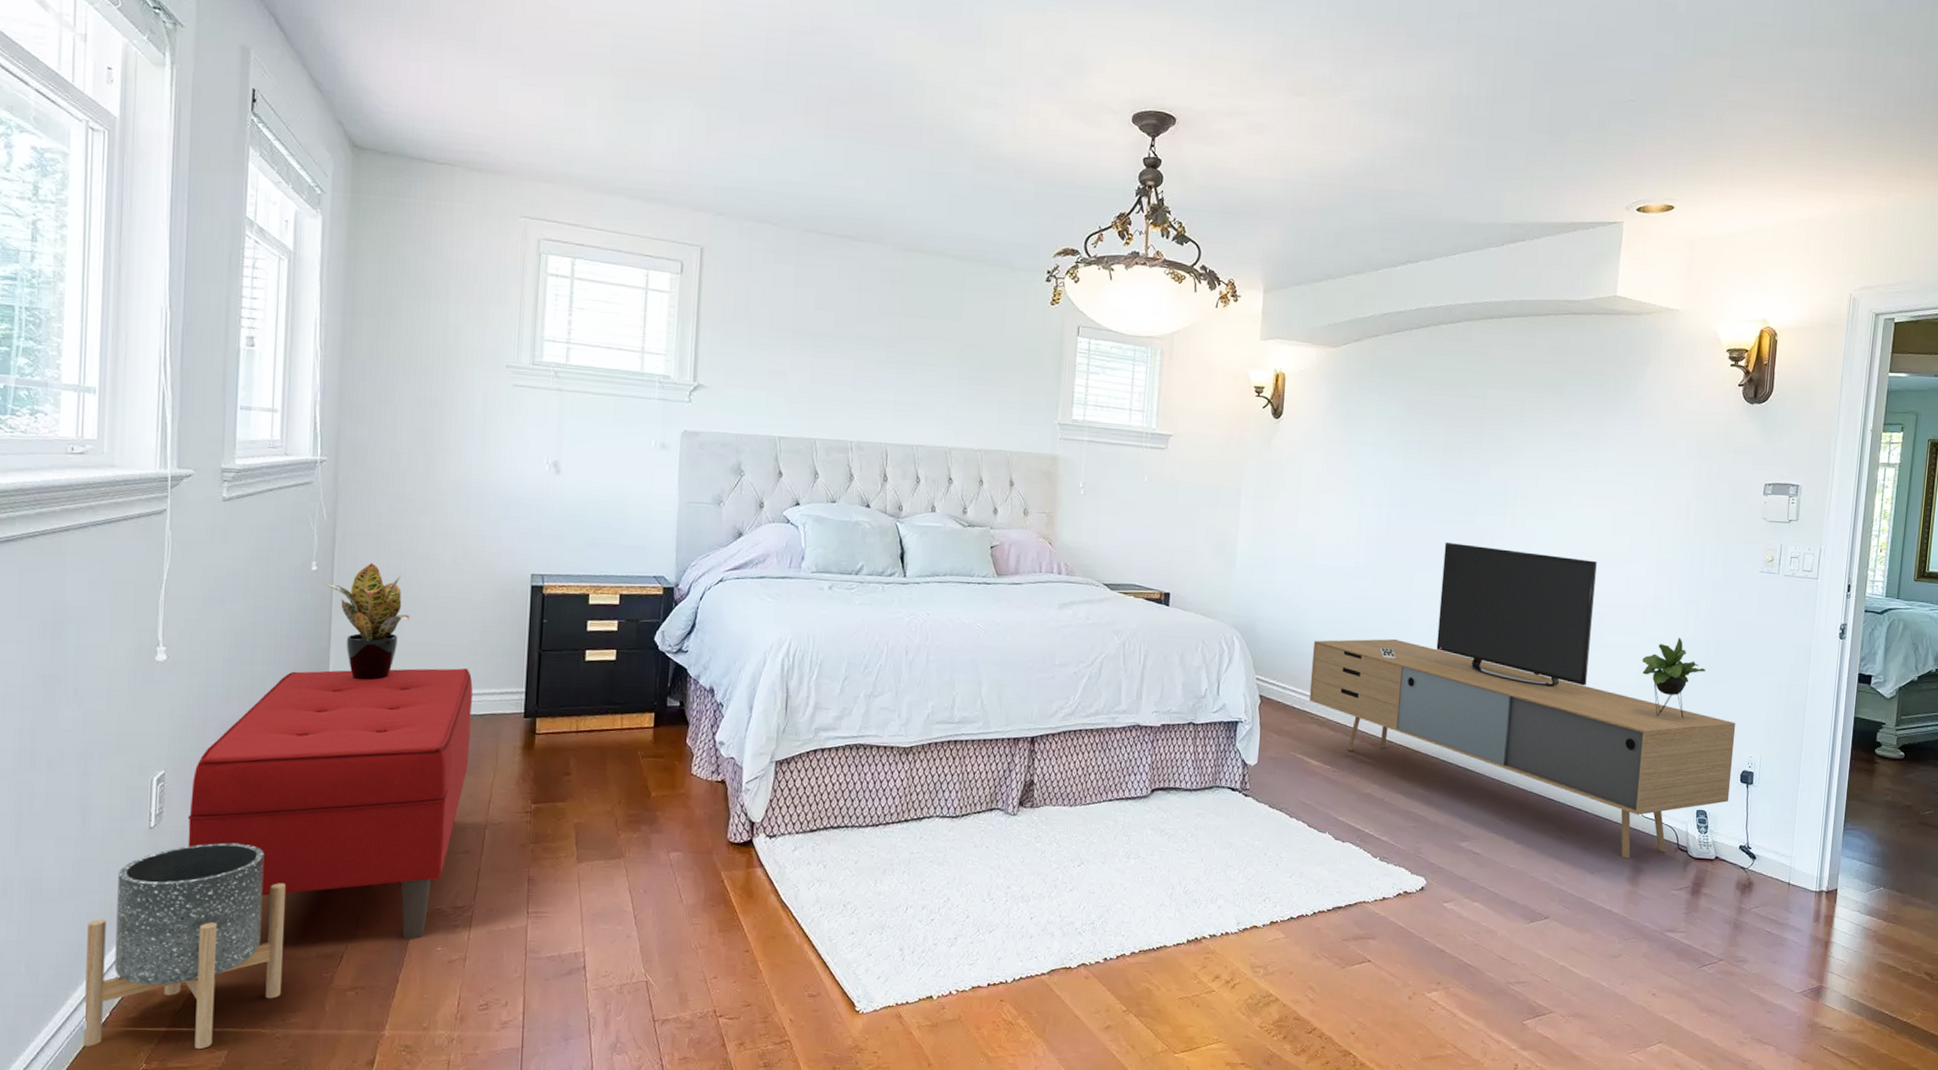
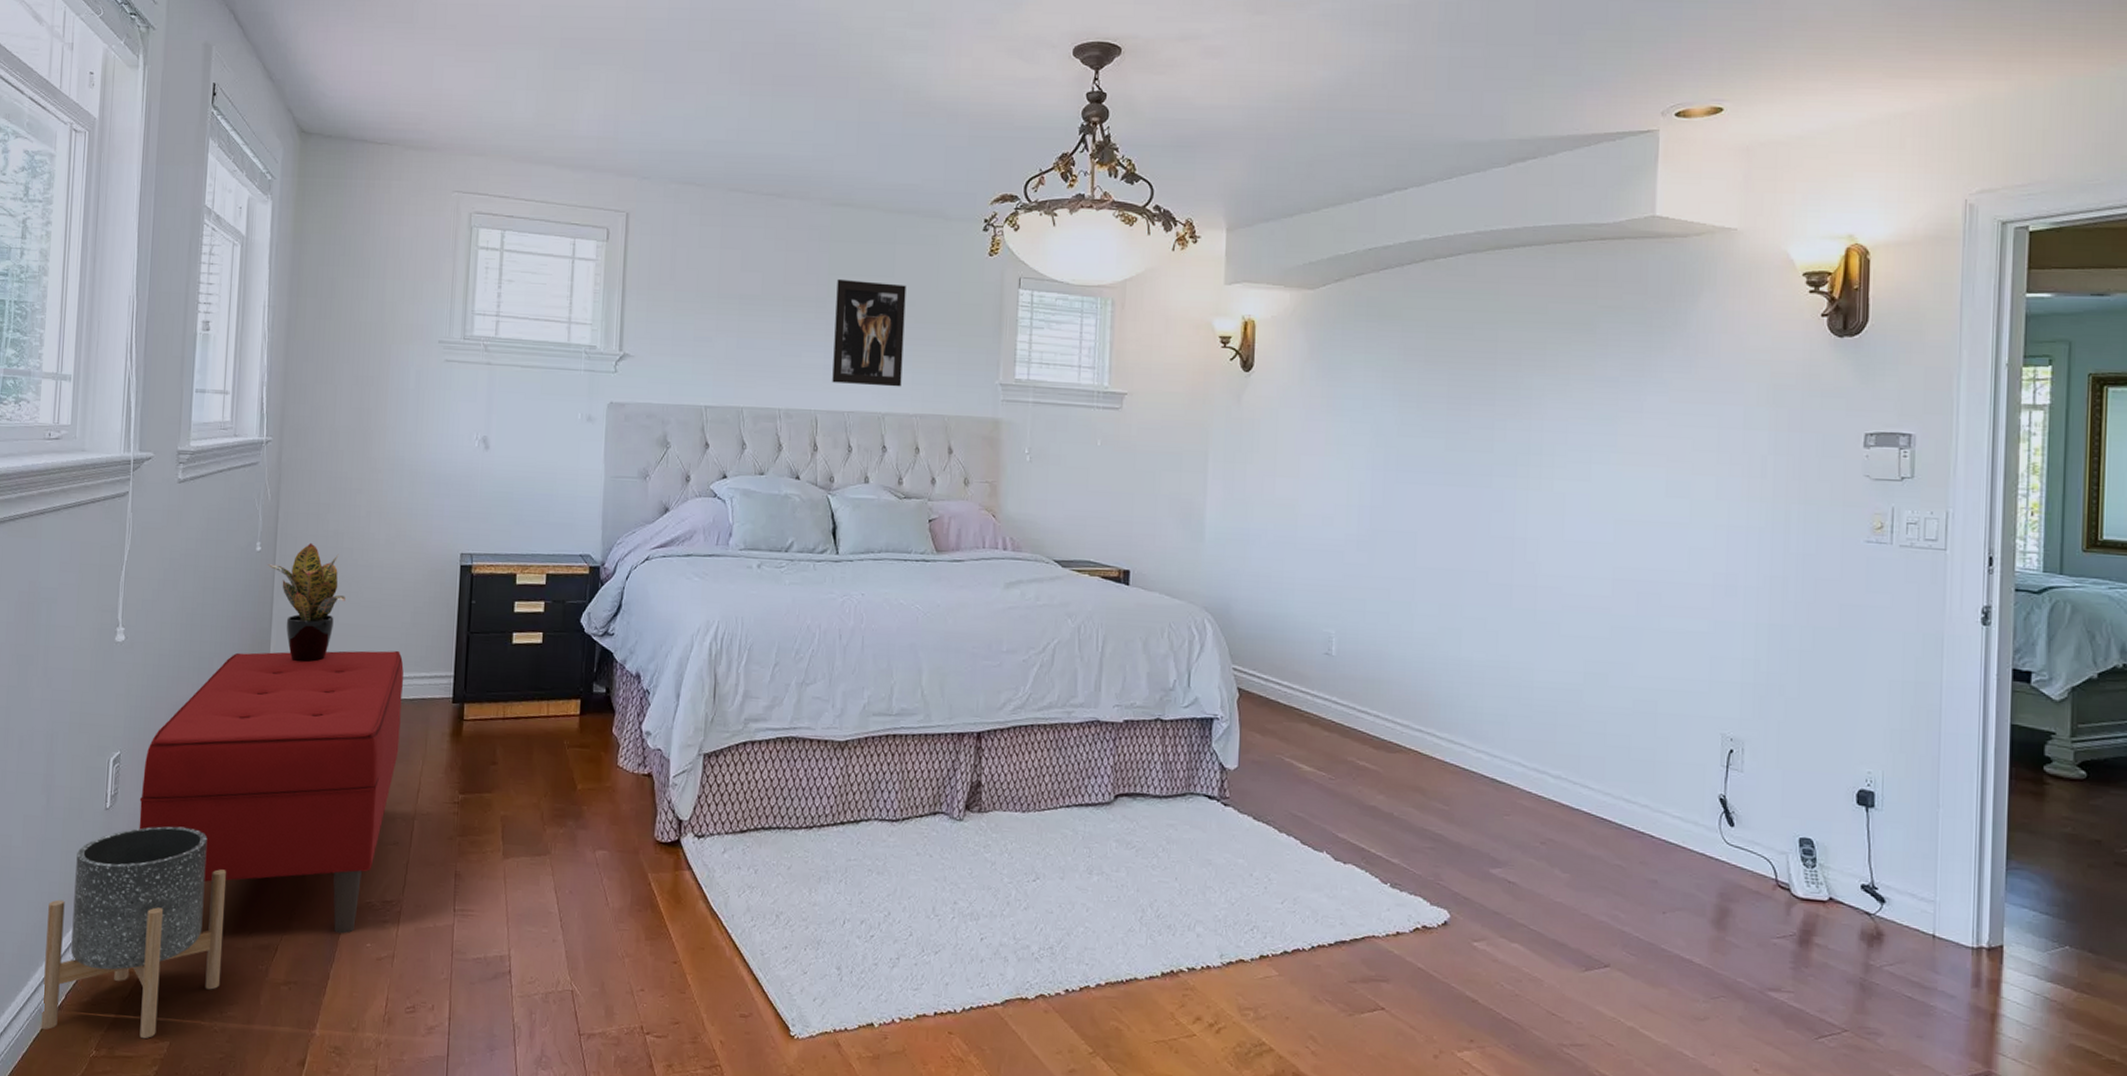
wall art: none [902,320,974,424] -> present [832,278,906,387]
media console: present [1309,541,1736,859] -> none [1296,509,1846,896]

